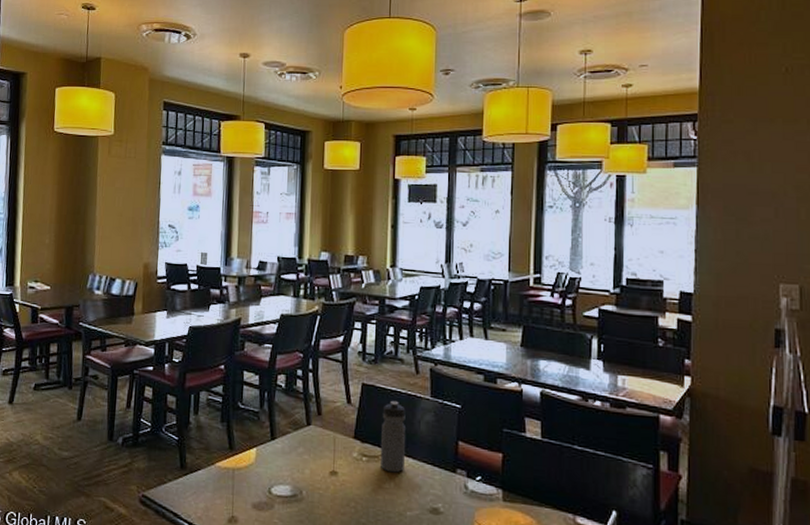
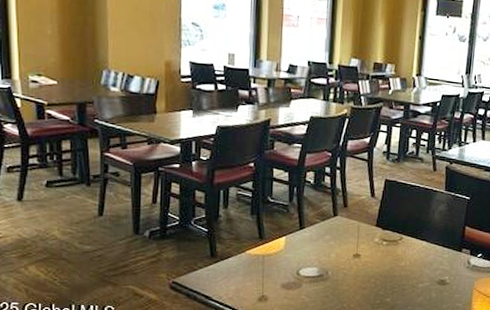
water bottle: present [381,400,407,473] -> none [398,194,423,254]

